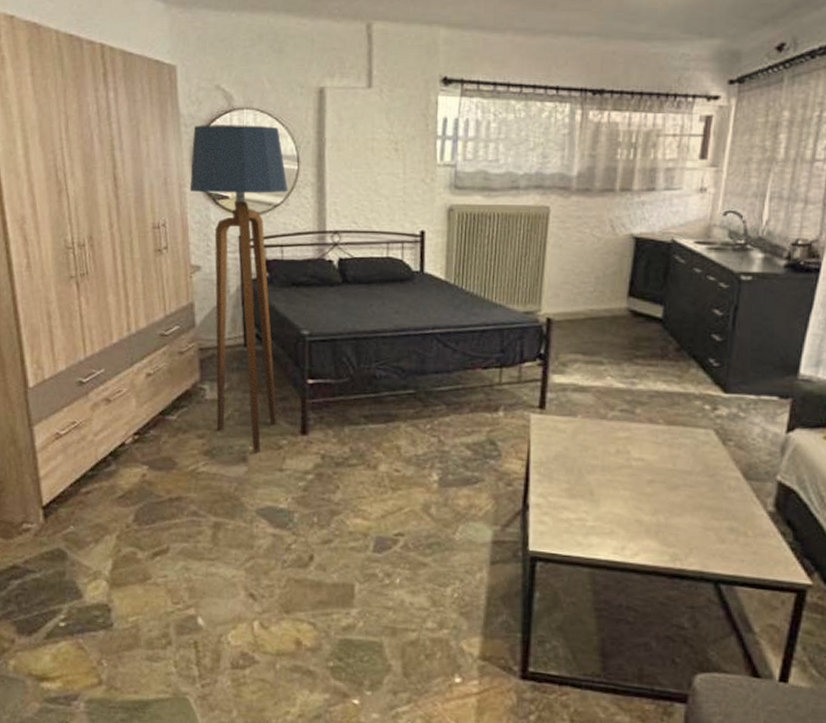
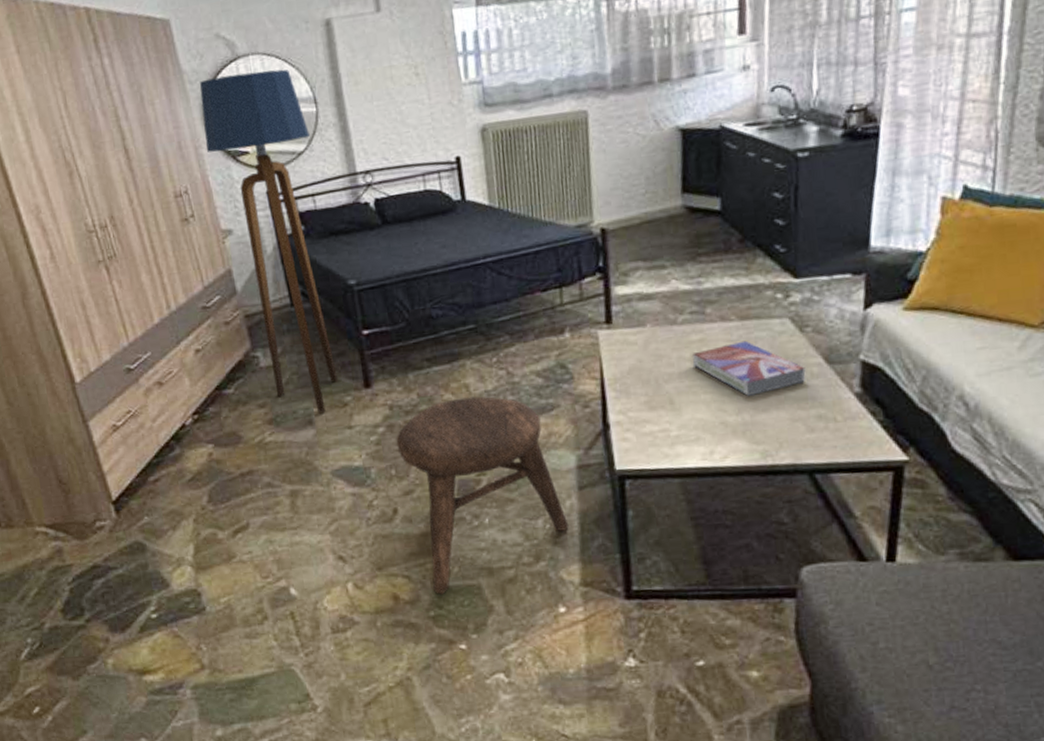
stool: none [323,458,476,647] -> present [396,396,569,594]
textbook: none [617,445,724,499] -> present [692,340,806,396]

